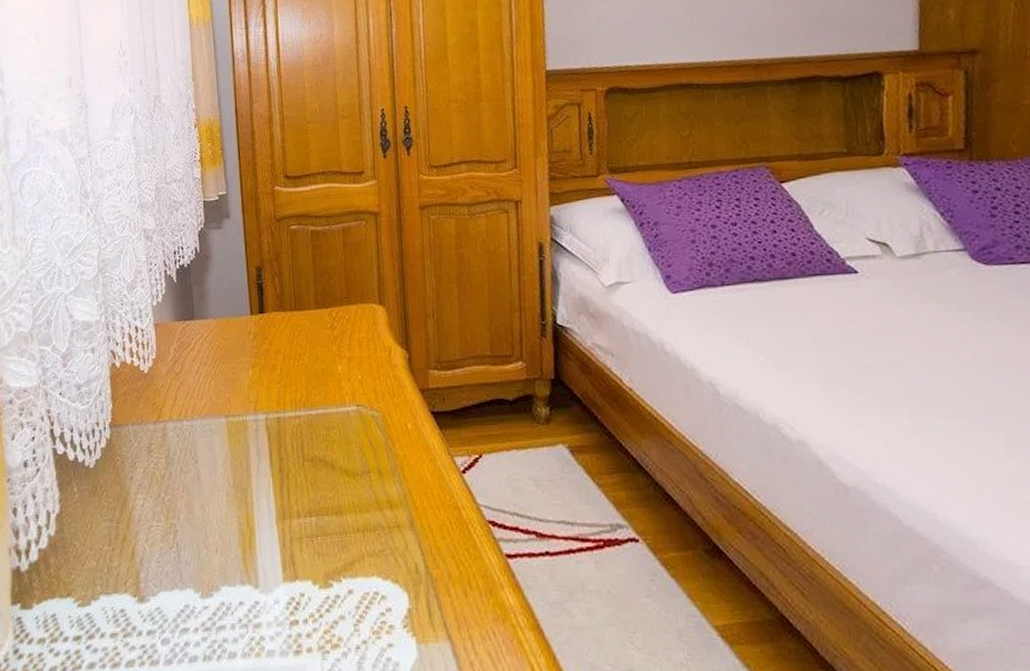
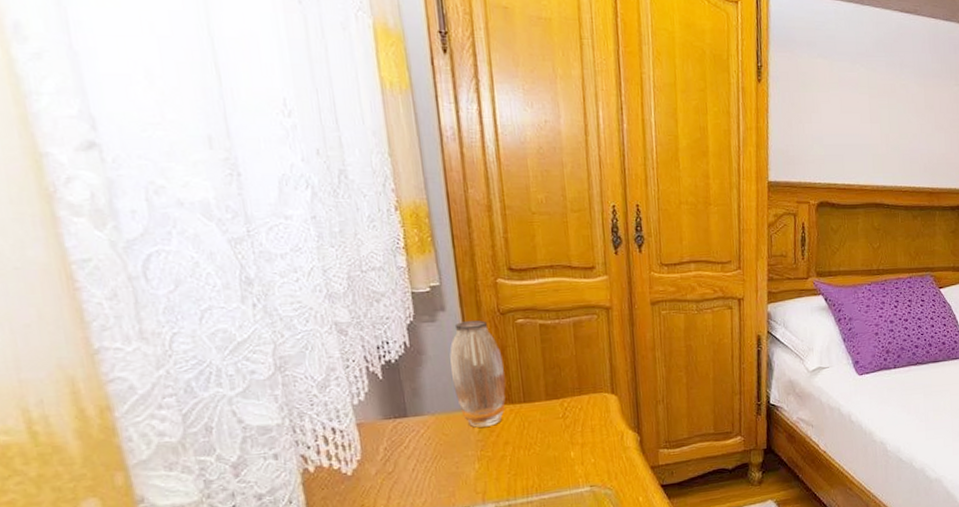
vase: none [231,227,279,334] -> present [449,320,506,428]

